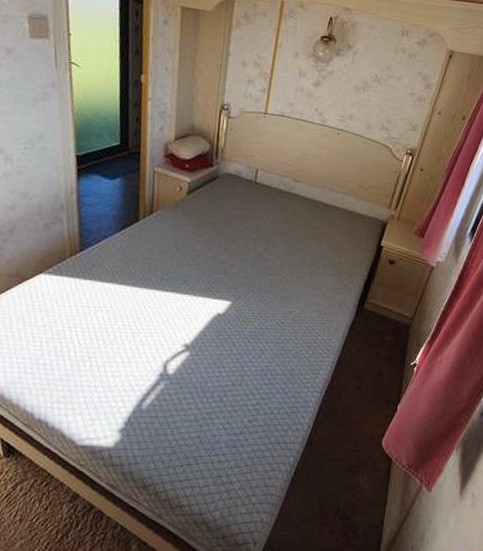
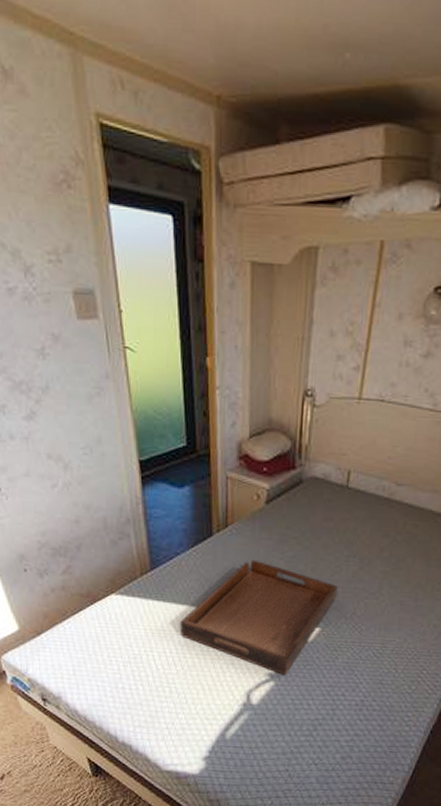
serving tray: none [104,242,247,346] -> present [180,559,337,675]

